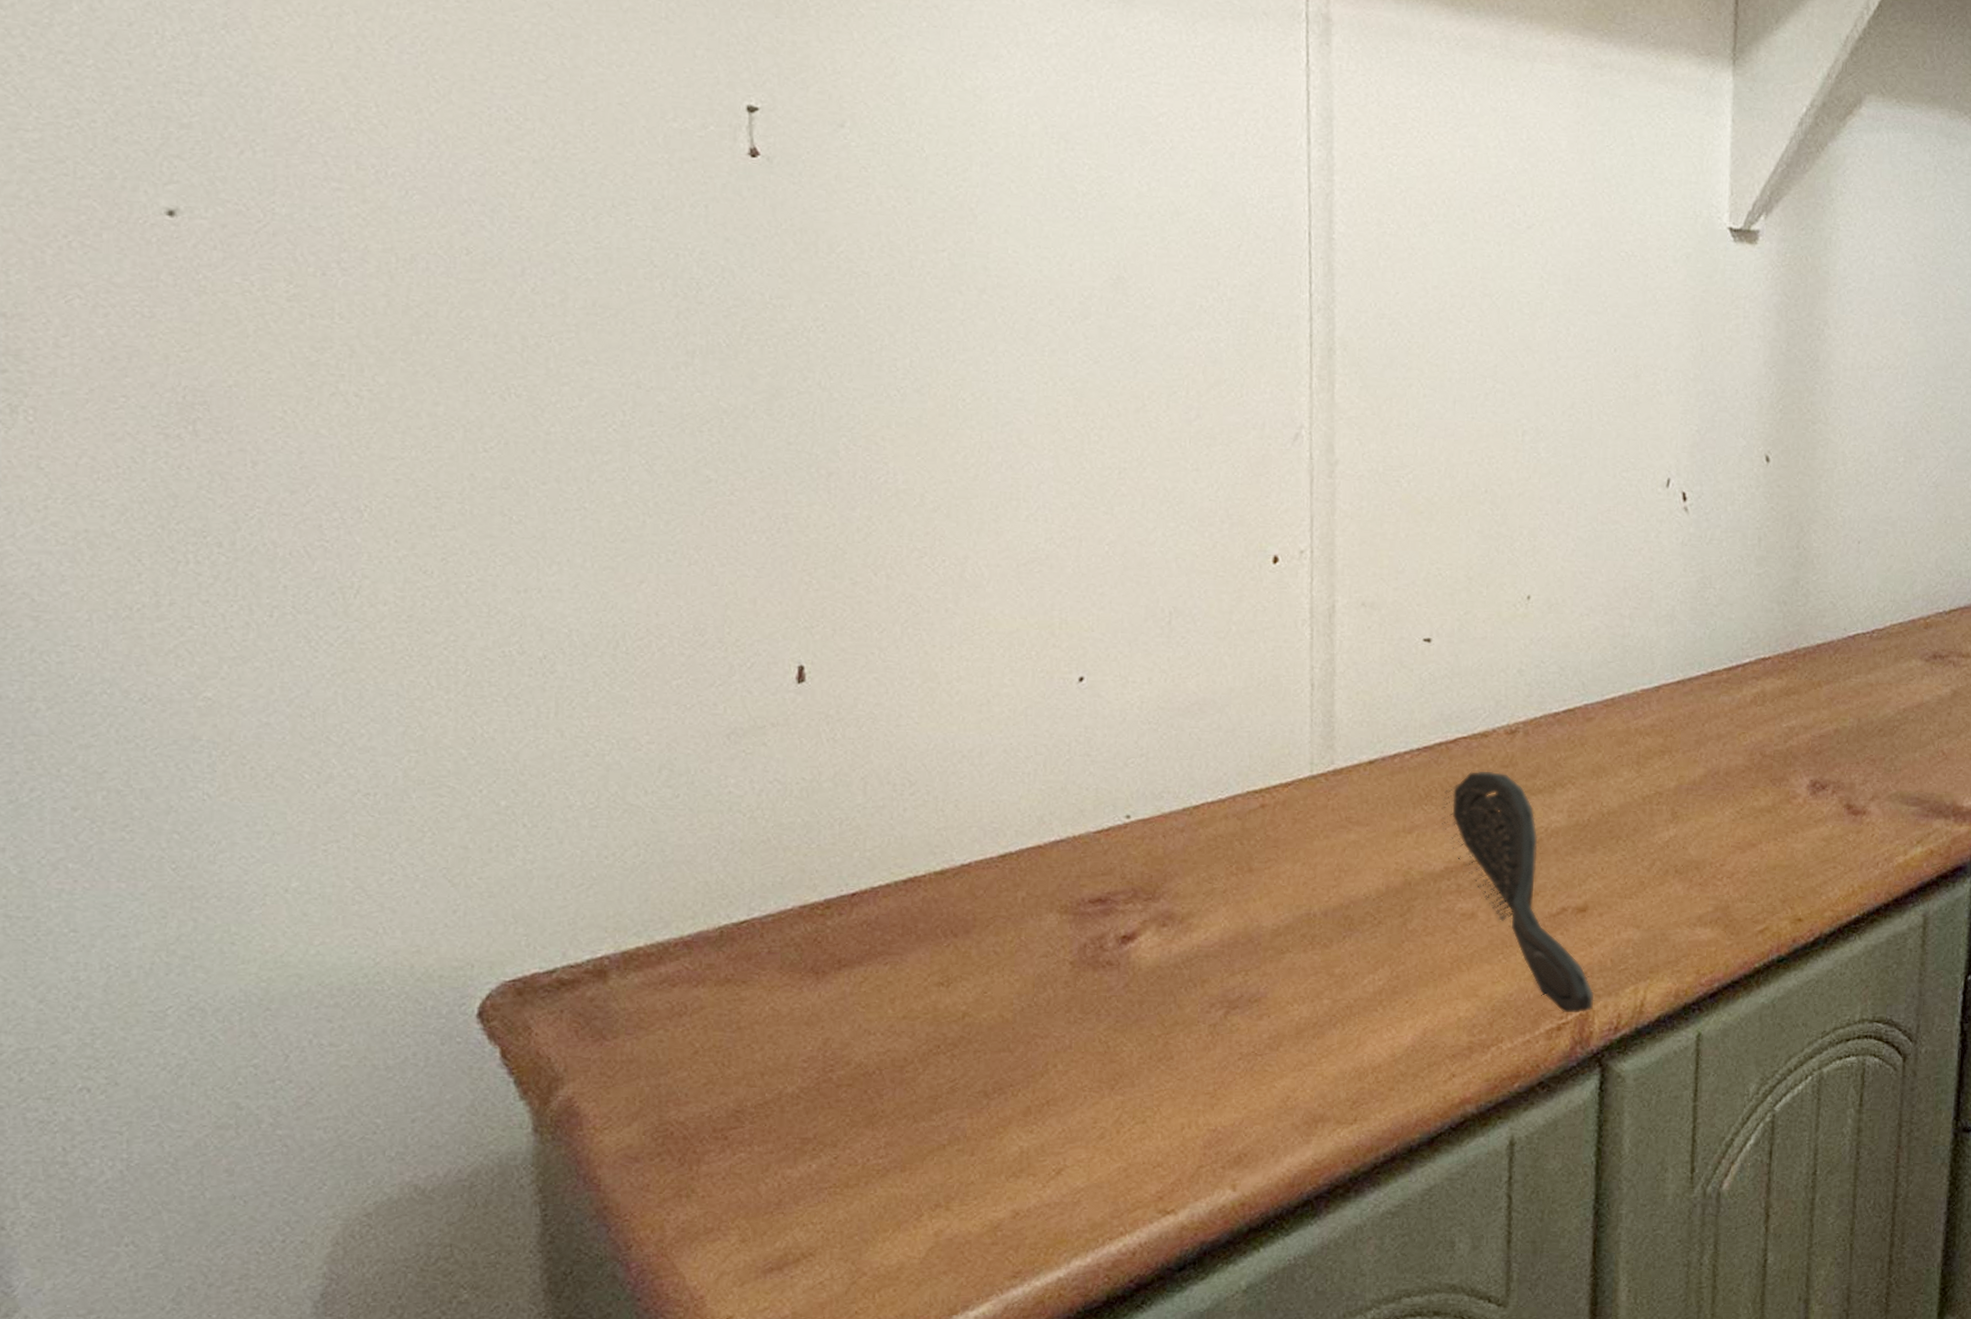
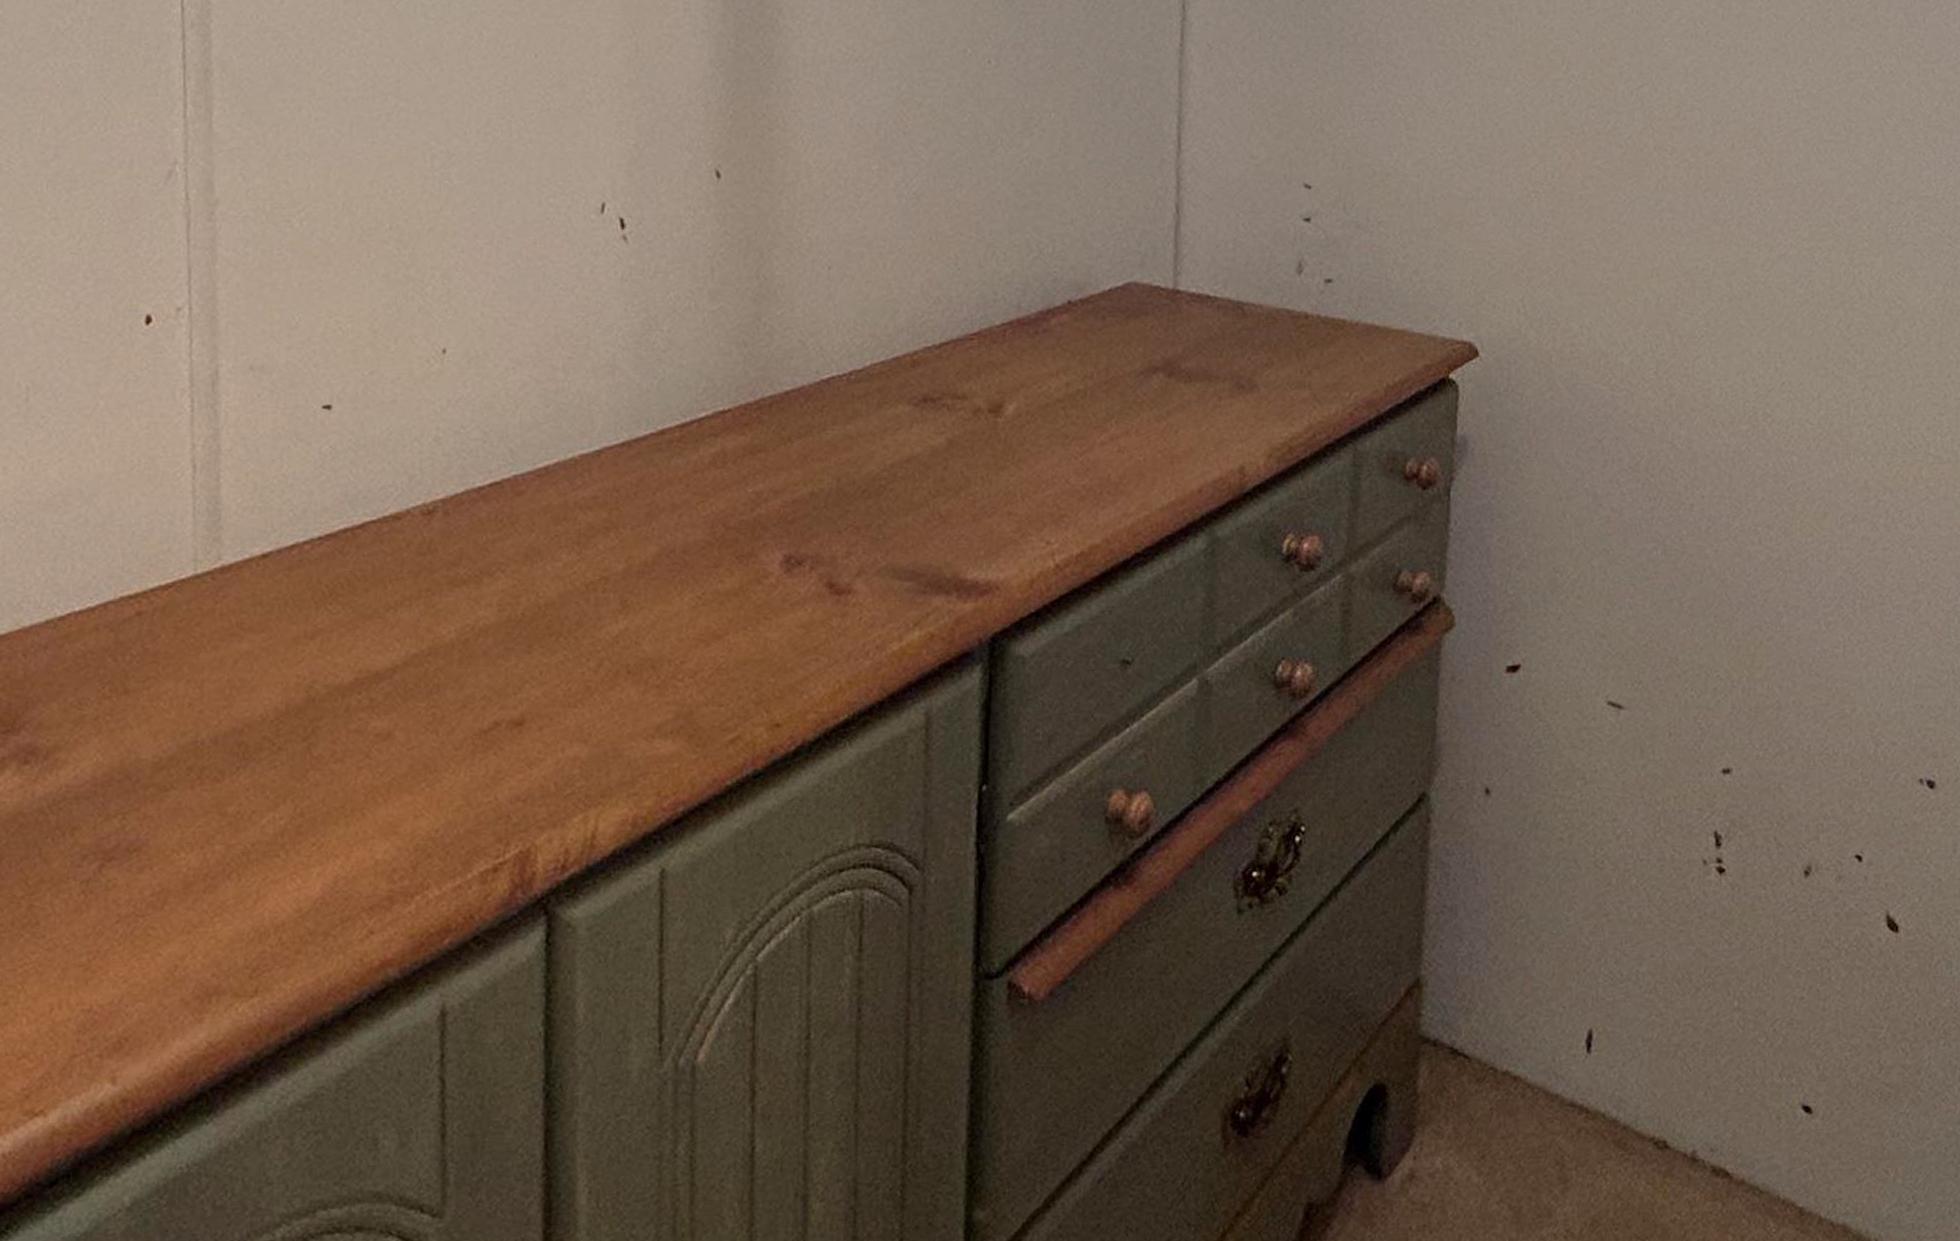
hairbrush: present [1441,770,1595,1013] -> none [348,560,536,851]

